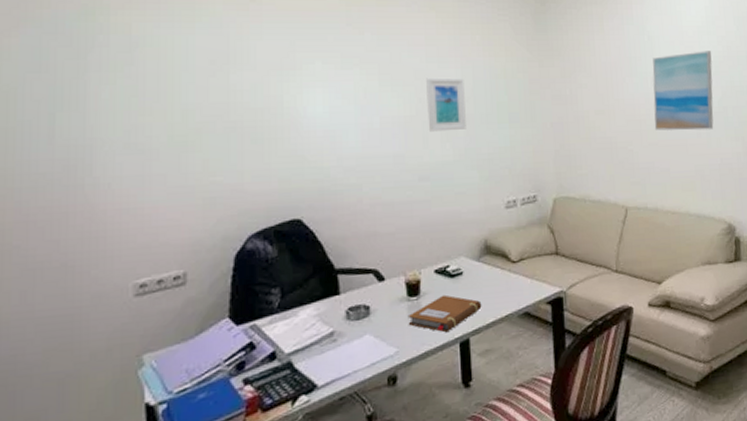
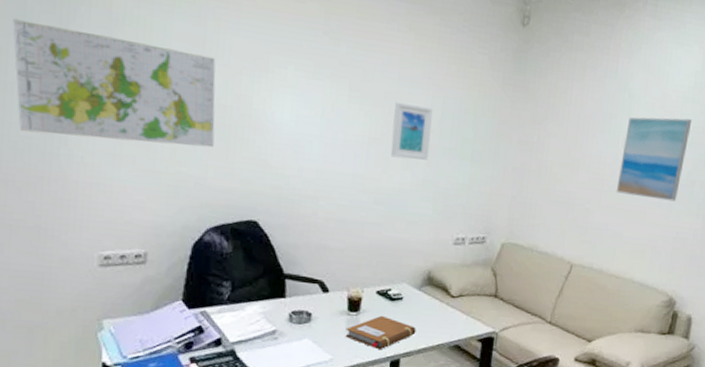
map: none [28,57,247,167] -> present [12,19,216,148]

